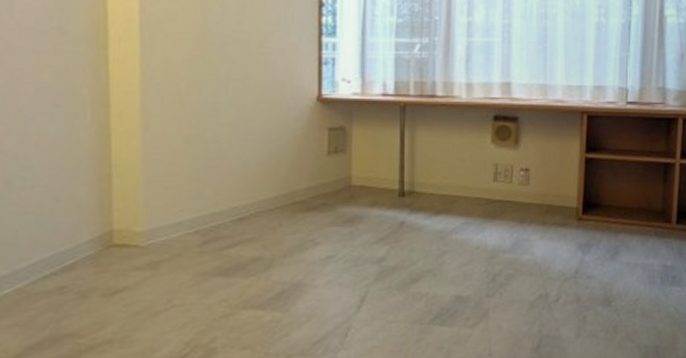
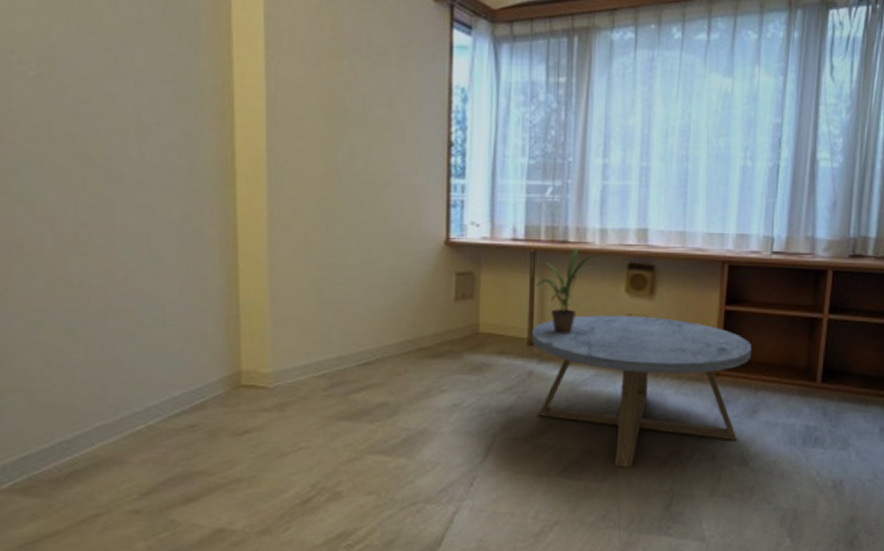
coffee table: none [403,164,611,313] -> present [532,315,752,468]
potted plant: none [406,102,466,185] -> present [536,248,600,334]

